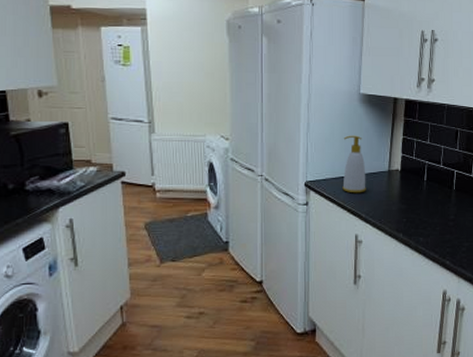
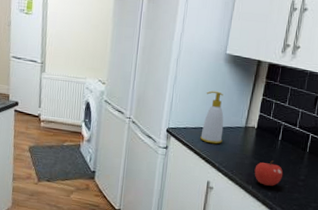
fruit: none [403,203,432,231] -> present [254,160,283,186]

